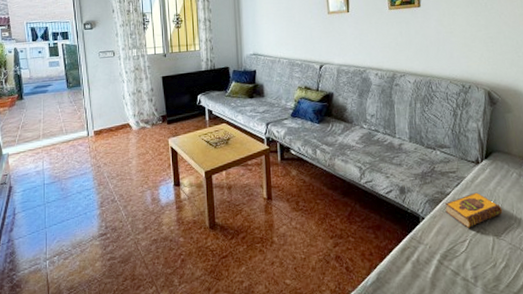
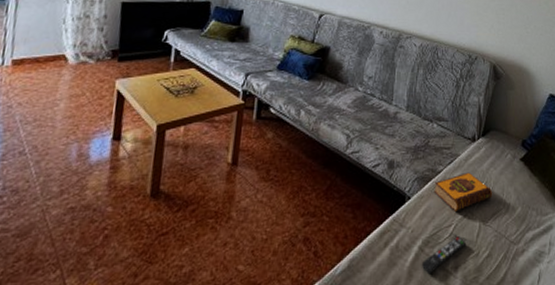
remote control: none [442,250,482,284] -> present [421,236,466,275]

